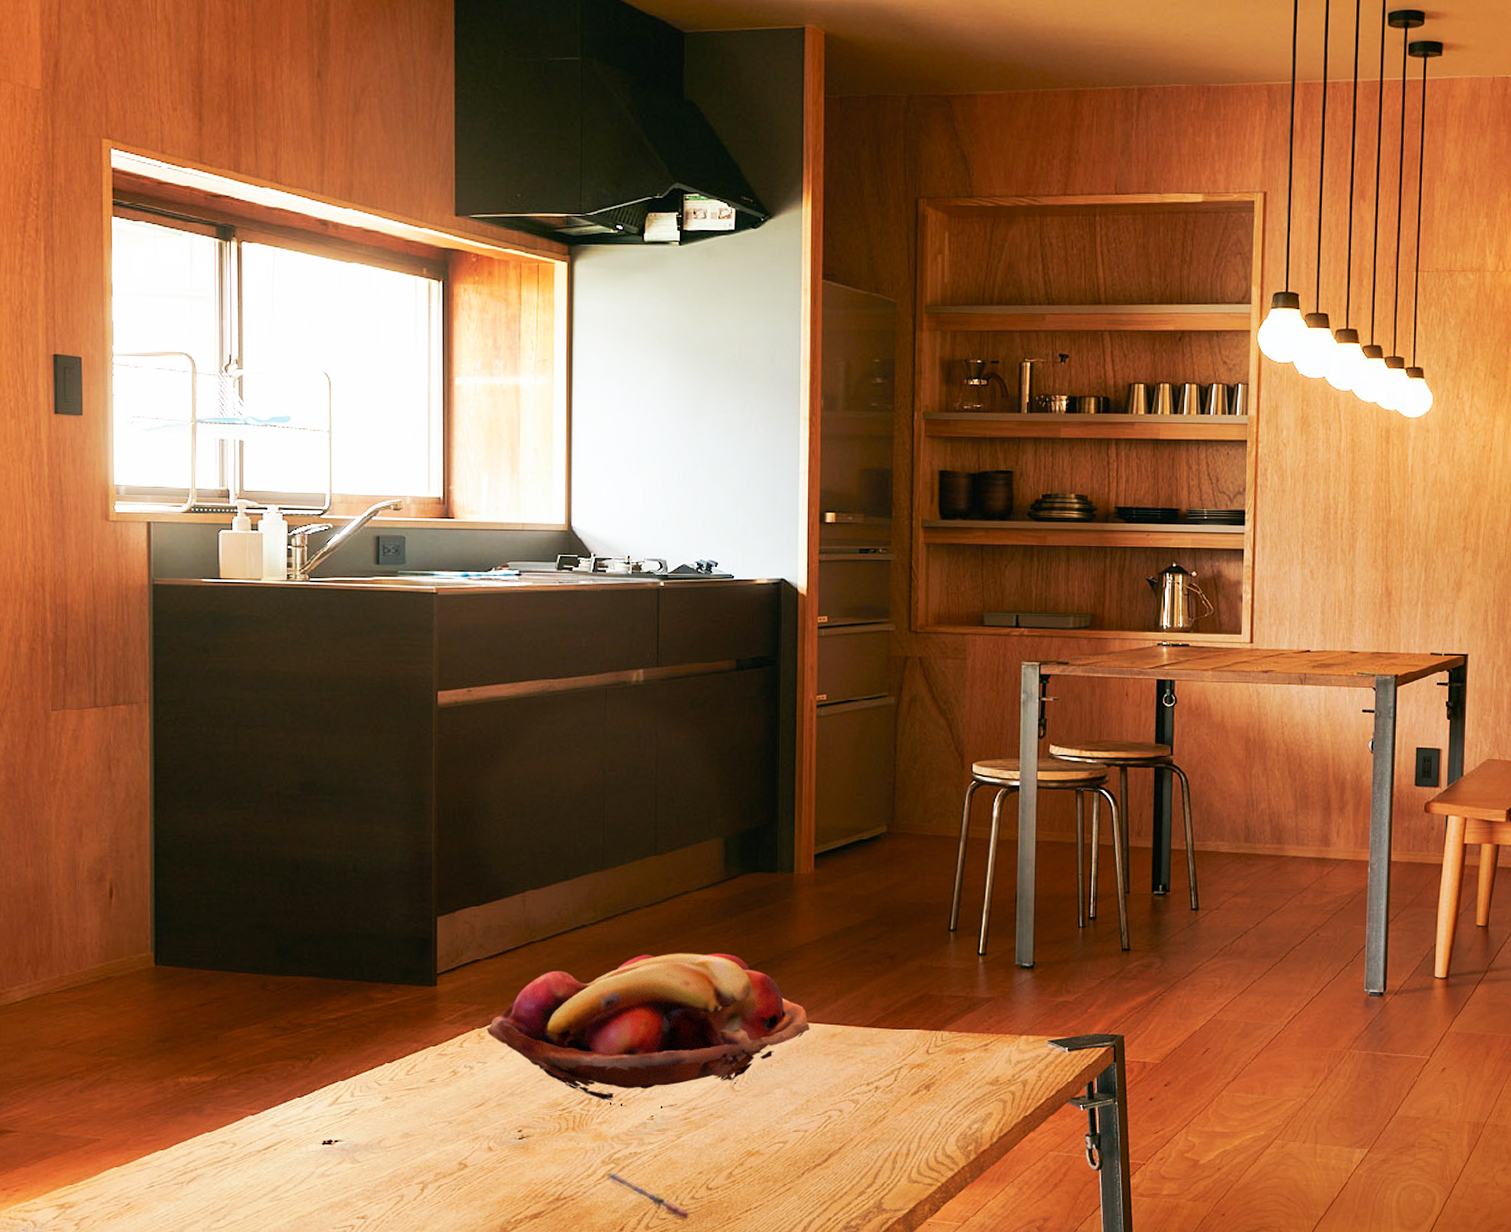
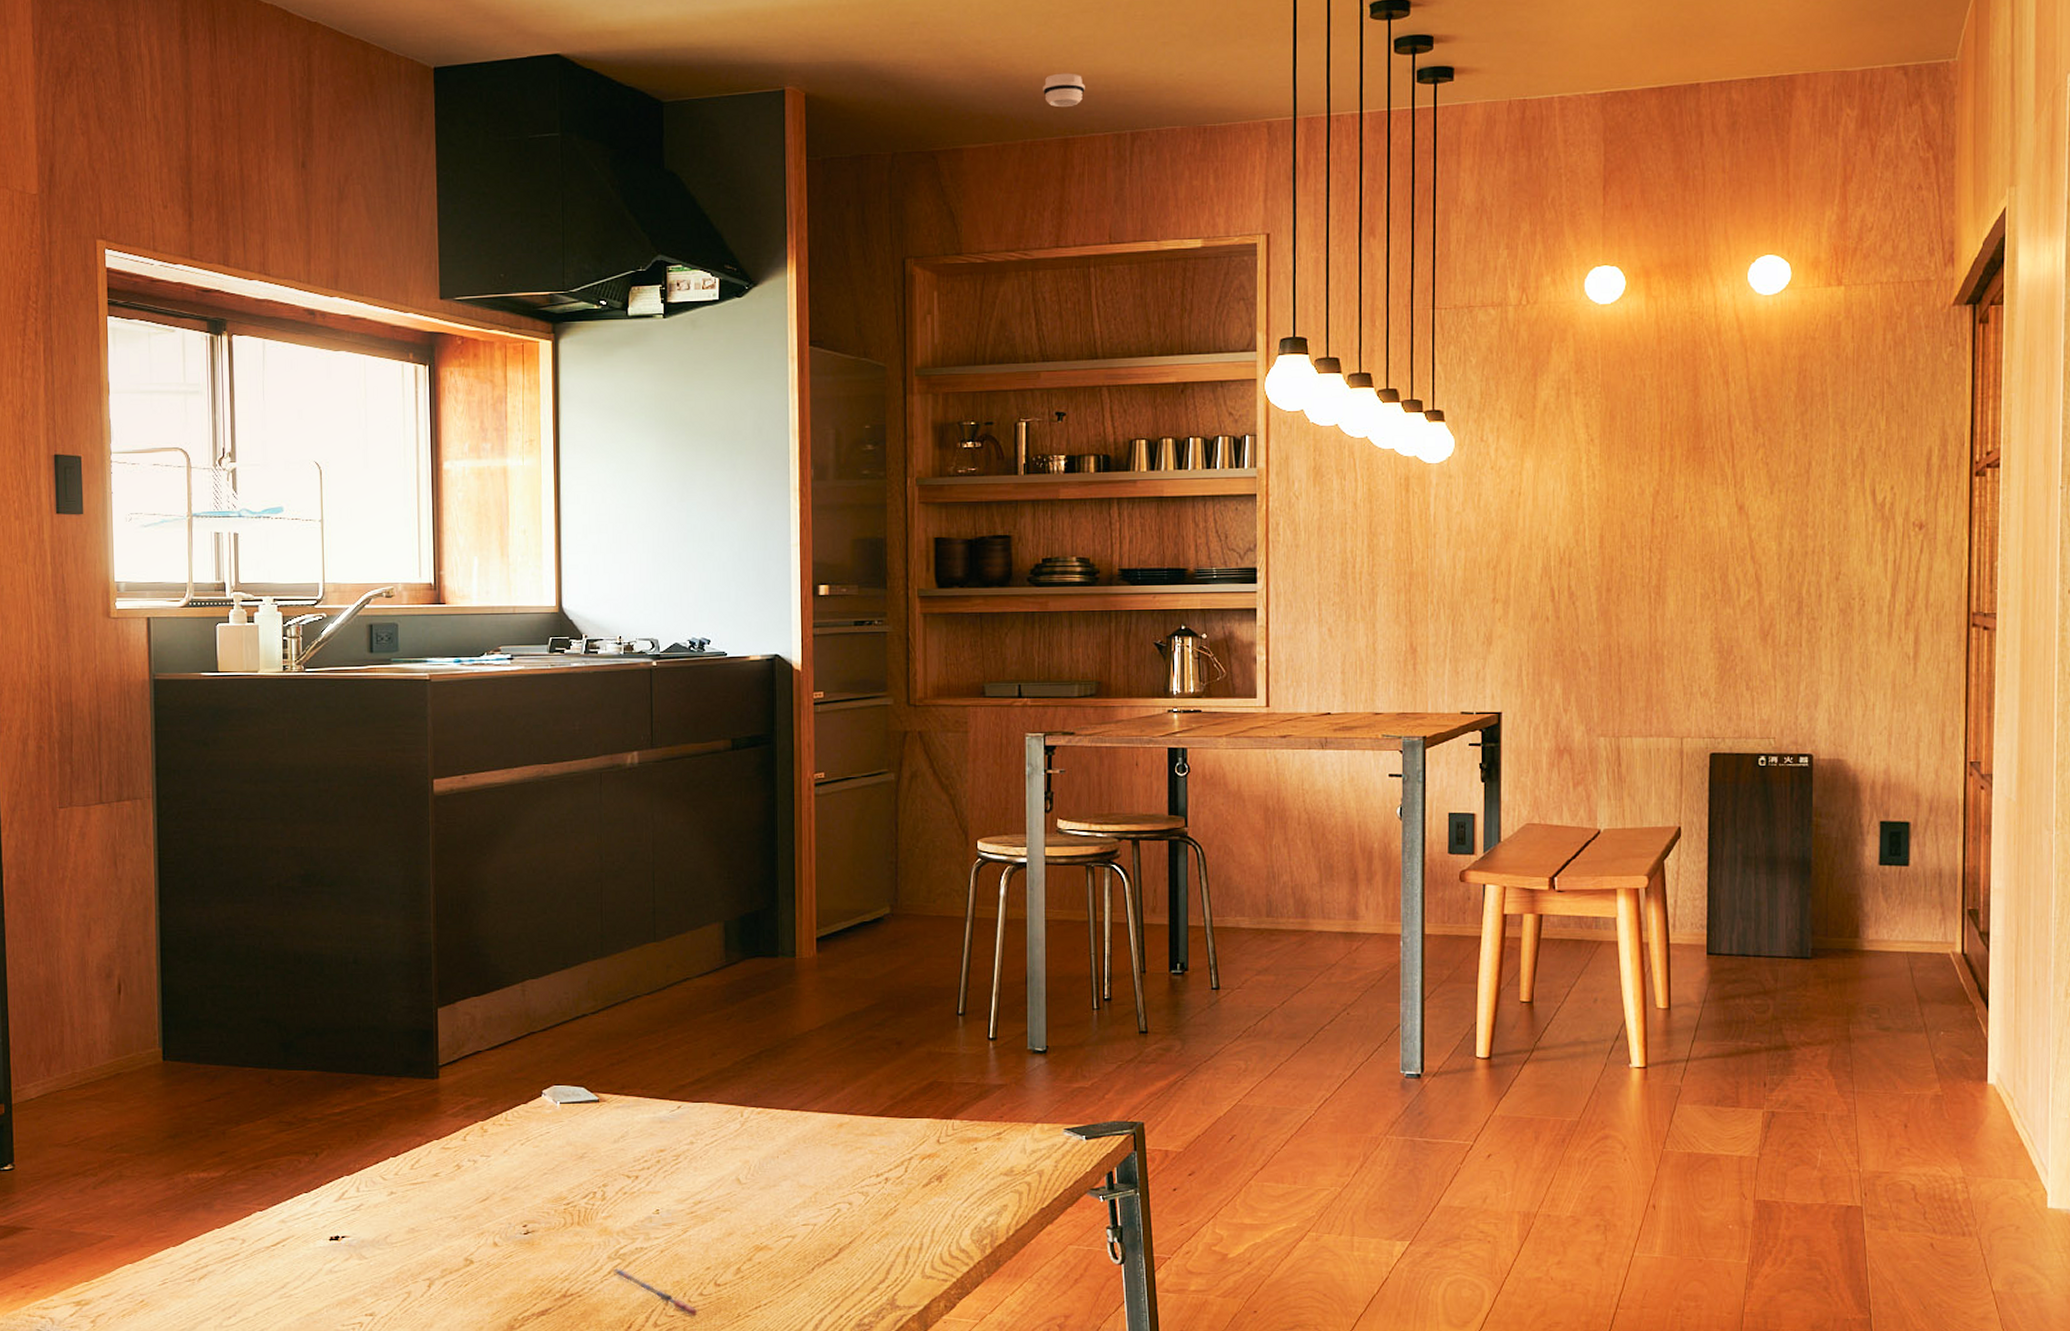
fruit basket: present [487,953,810,1107] -> none [489,1041,816,1201]
smoke detector: none [1055,26,1096,60] -> present [1043,73,1085,108]

